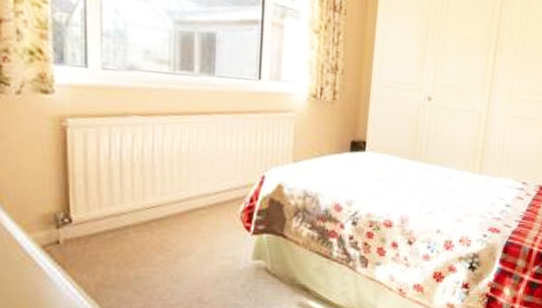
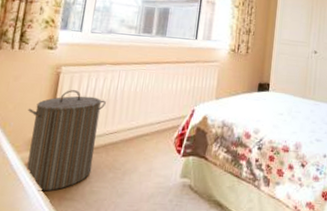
laundry hamper: none [29,151,140,278] -> present [27,90,106,192]

